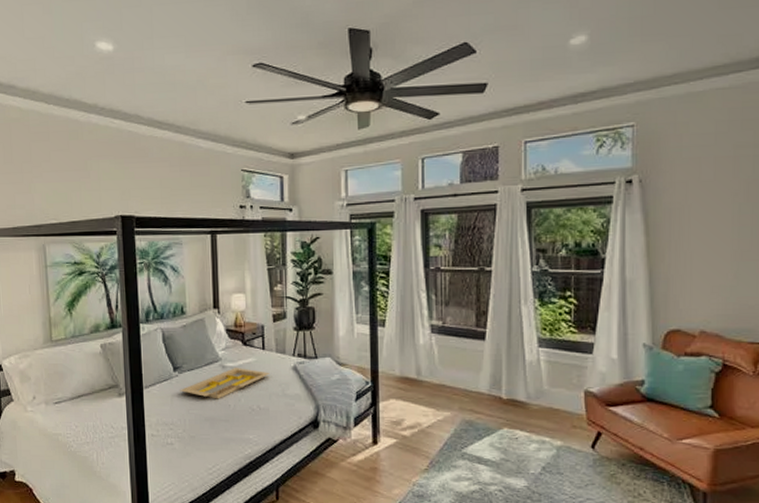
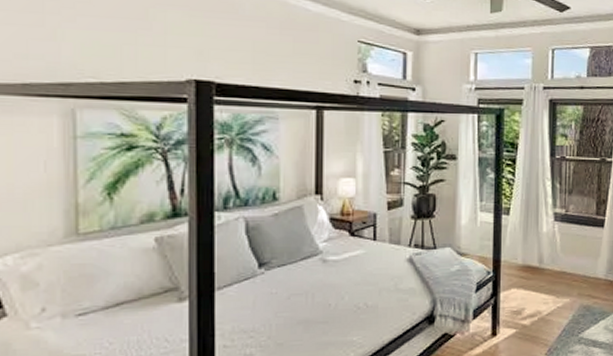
serving tray: present [180,368,270,399] -> none [266,261,381,299]

